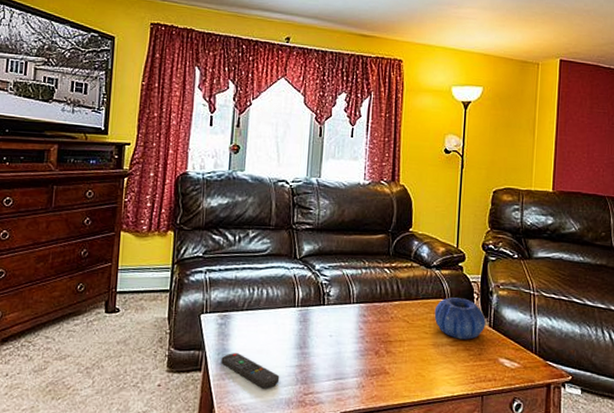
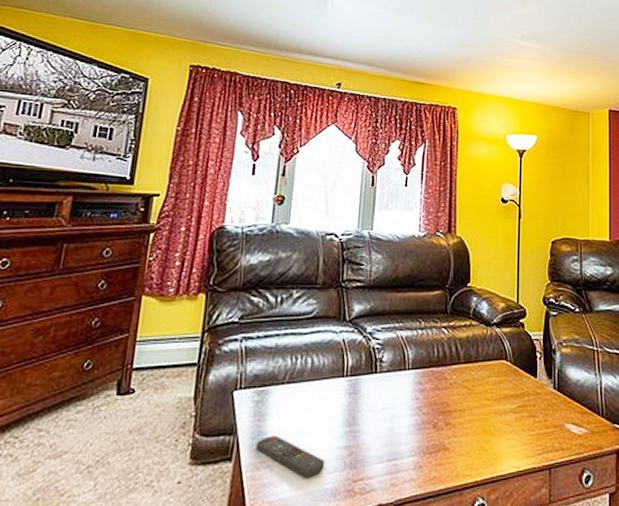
decorative bowl: present [434,297,486,340] -> none [496,358,550,405]

